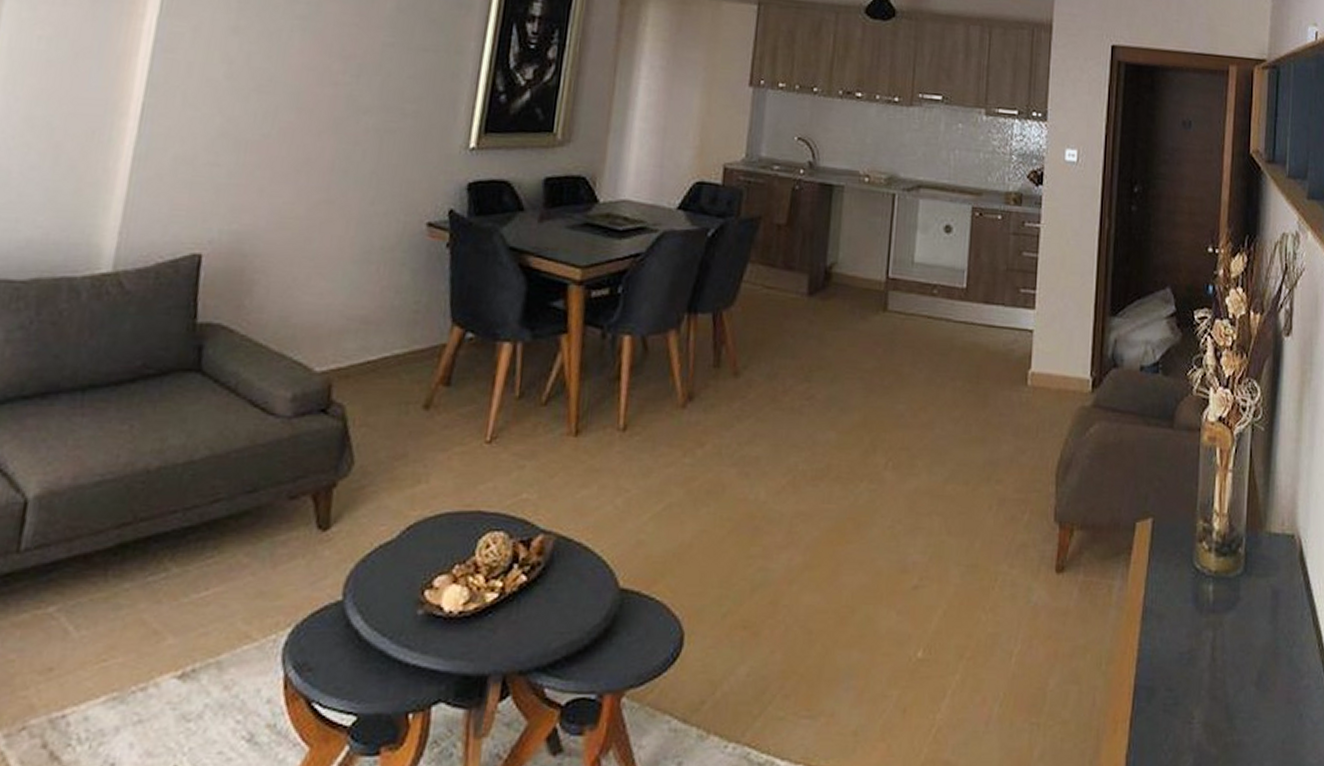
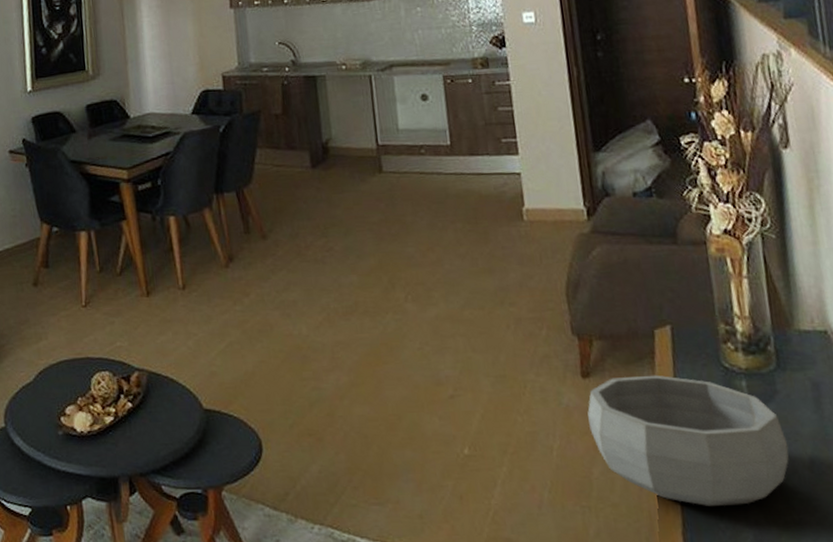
decorative bowl: none [1054,573,1241,726] -> present [587,375,789,507]

